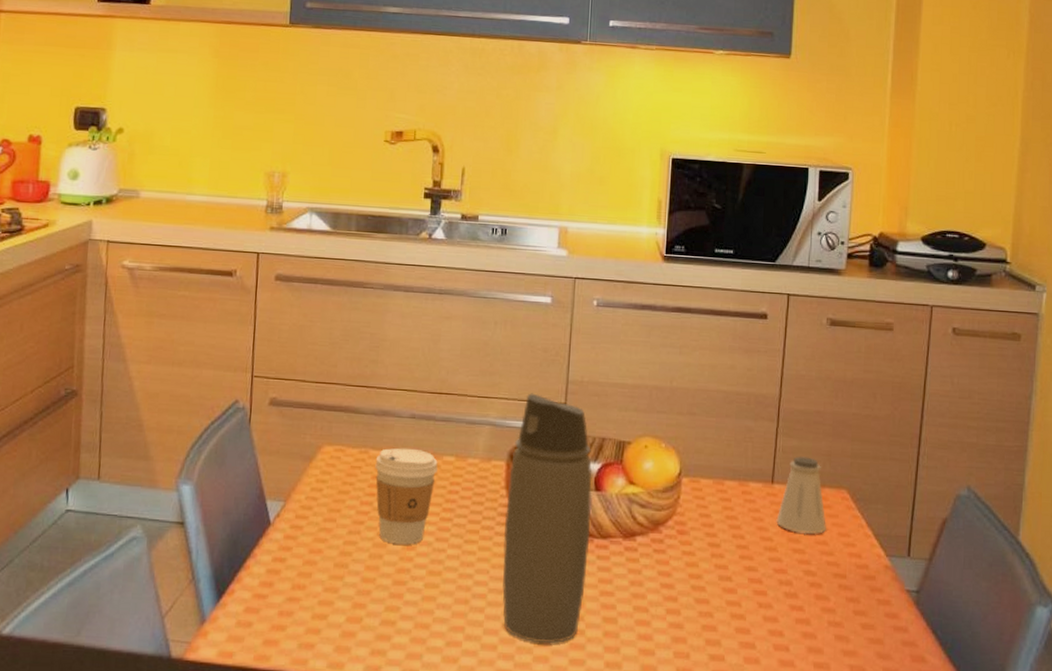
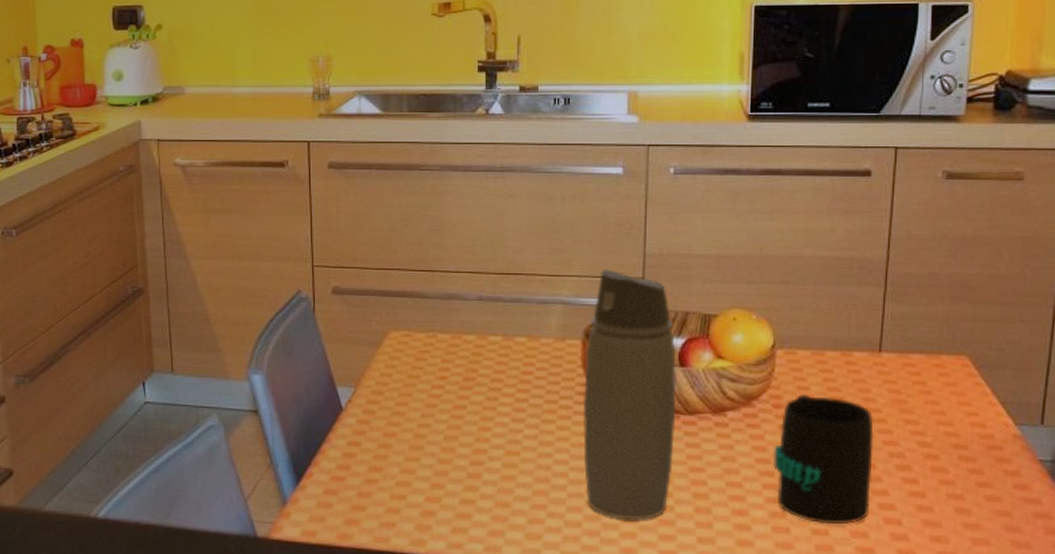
coffee cup: present [375,448,438,545] -> none [444,330,509,426]
mug: none [676,522,766,650] -> present [773,394,874,525]
saltshaker: present [776,456,827,535] -> none [885,322,945,405]

